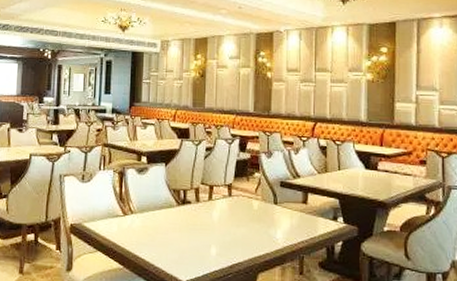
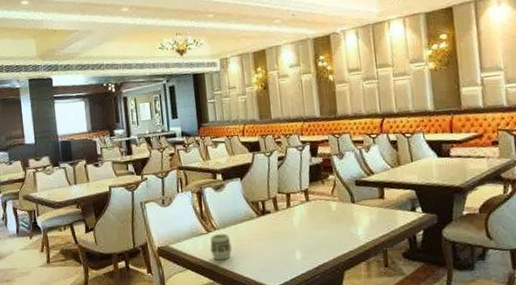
cup: none [124,218,147,246] -> present [210,234,232,261]

